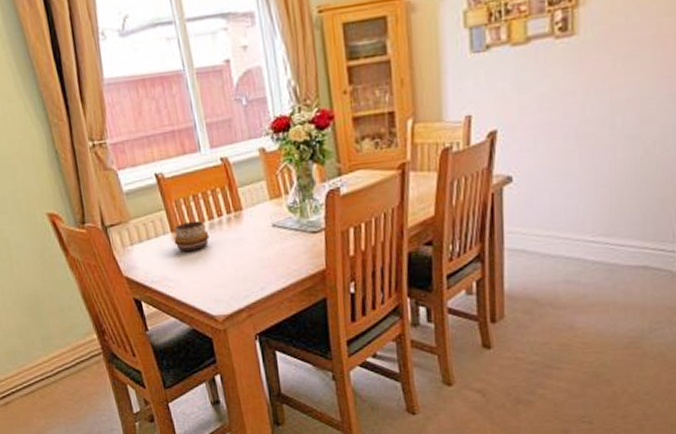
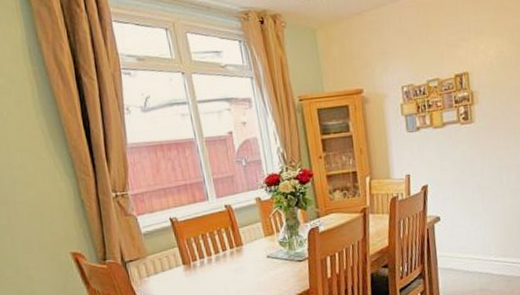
decorative bowl: present [174,220,210,251] -> none [185,254,216,280]

